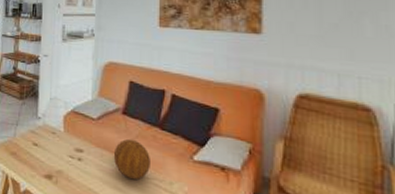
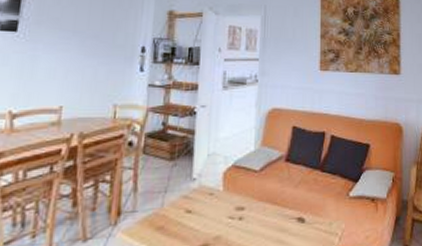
decorative sphere: present [113,138,150,179] -> none [276,186,312,228]

